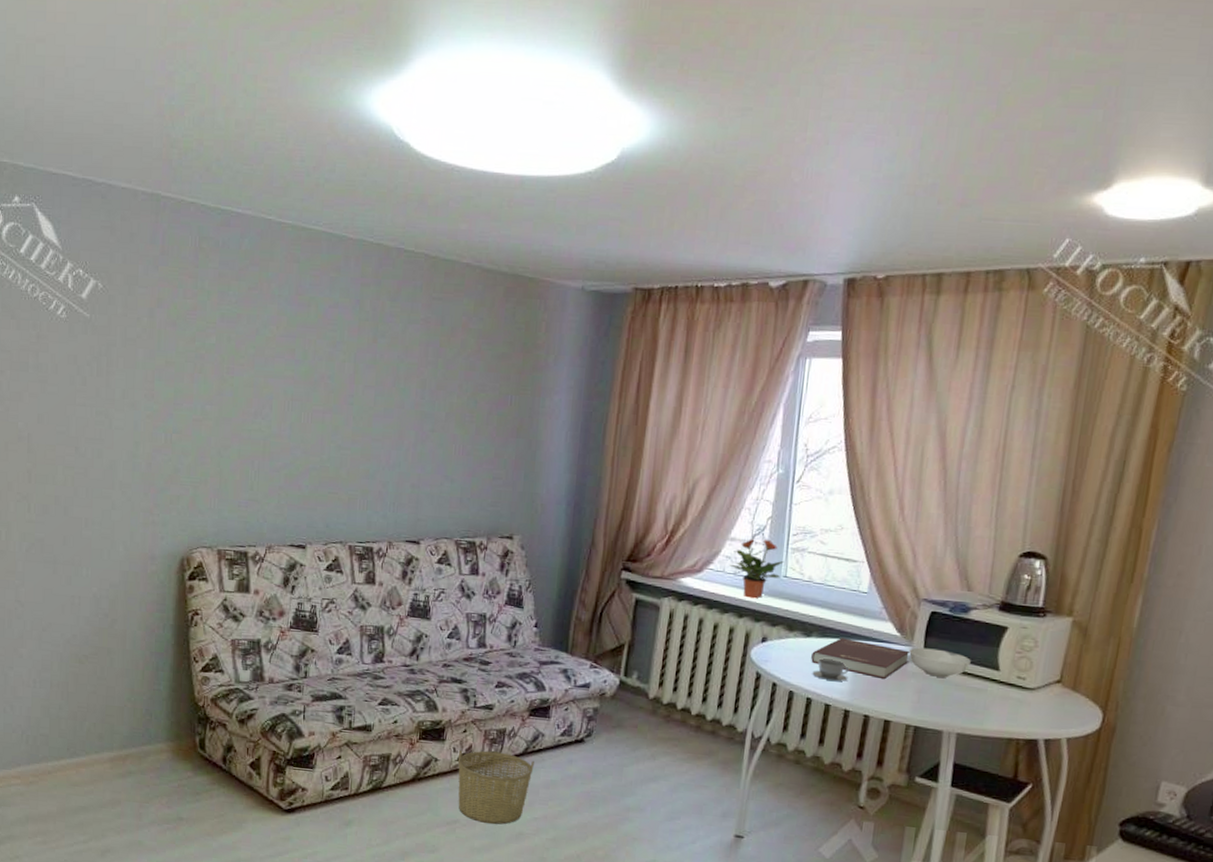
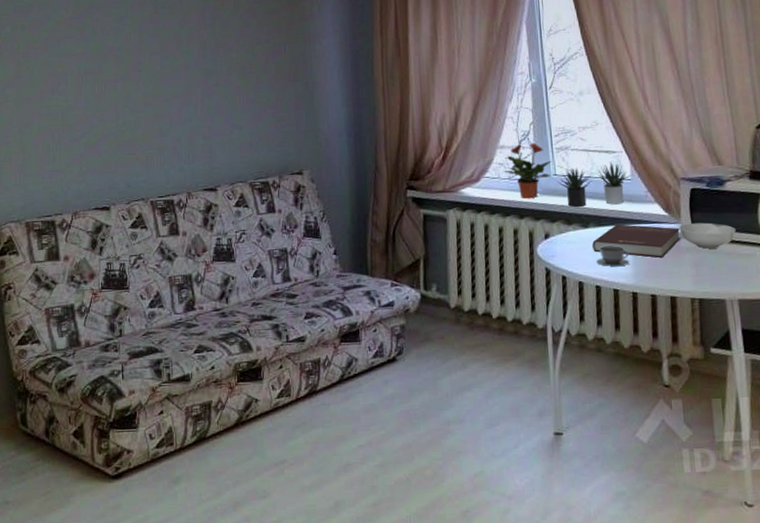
basket: present [457,750,534,824] -> none [277,383,352,459]
succulent plant: none [785,571,869,618] -> present [557,162,631,208]

